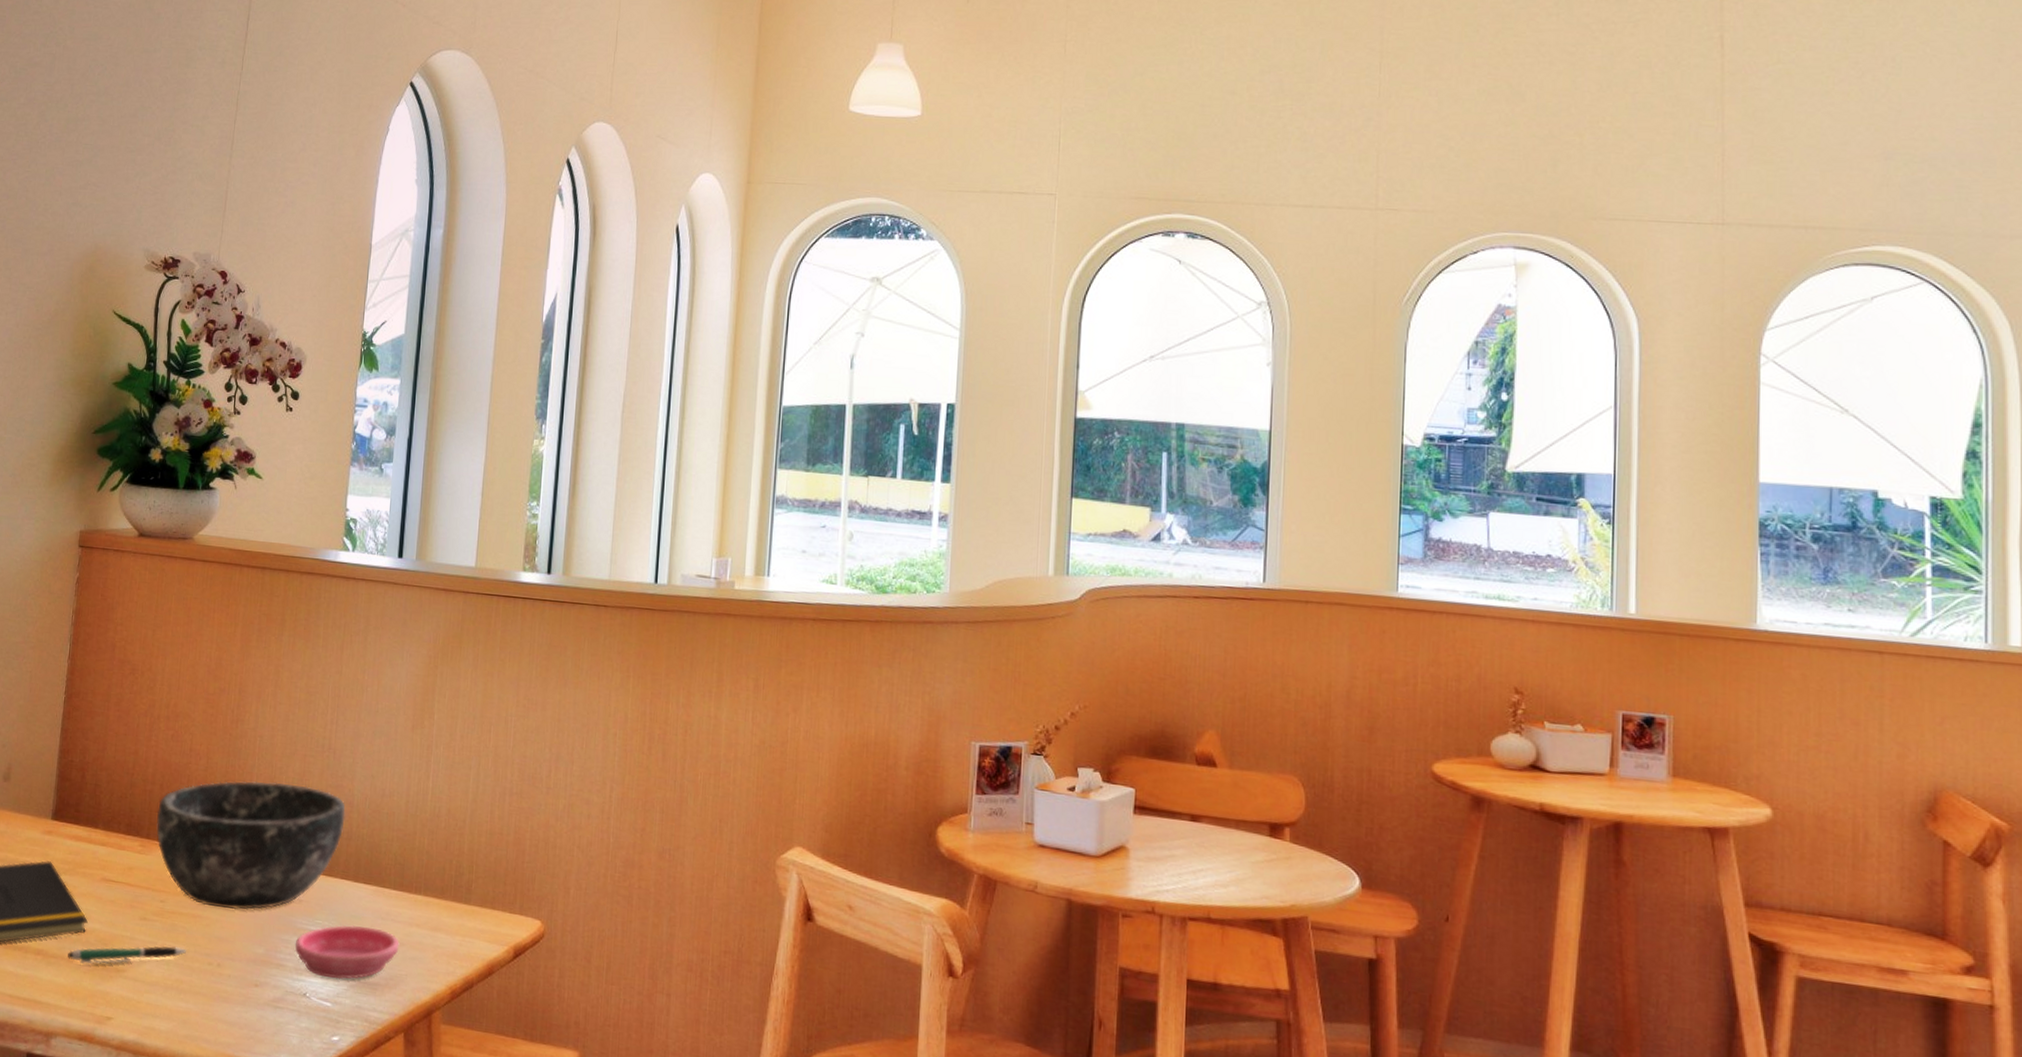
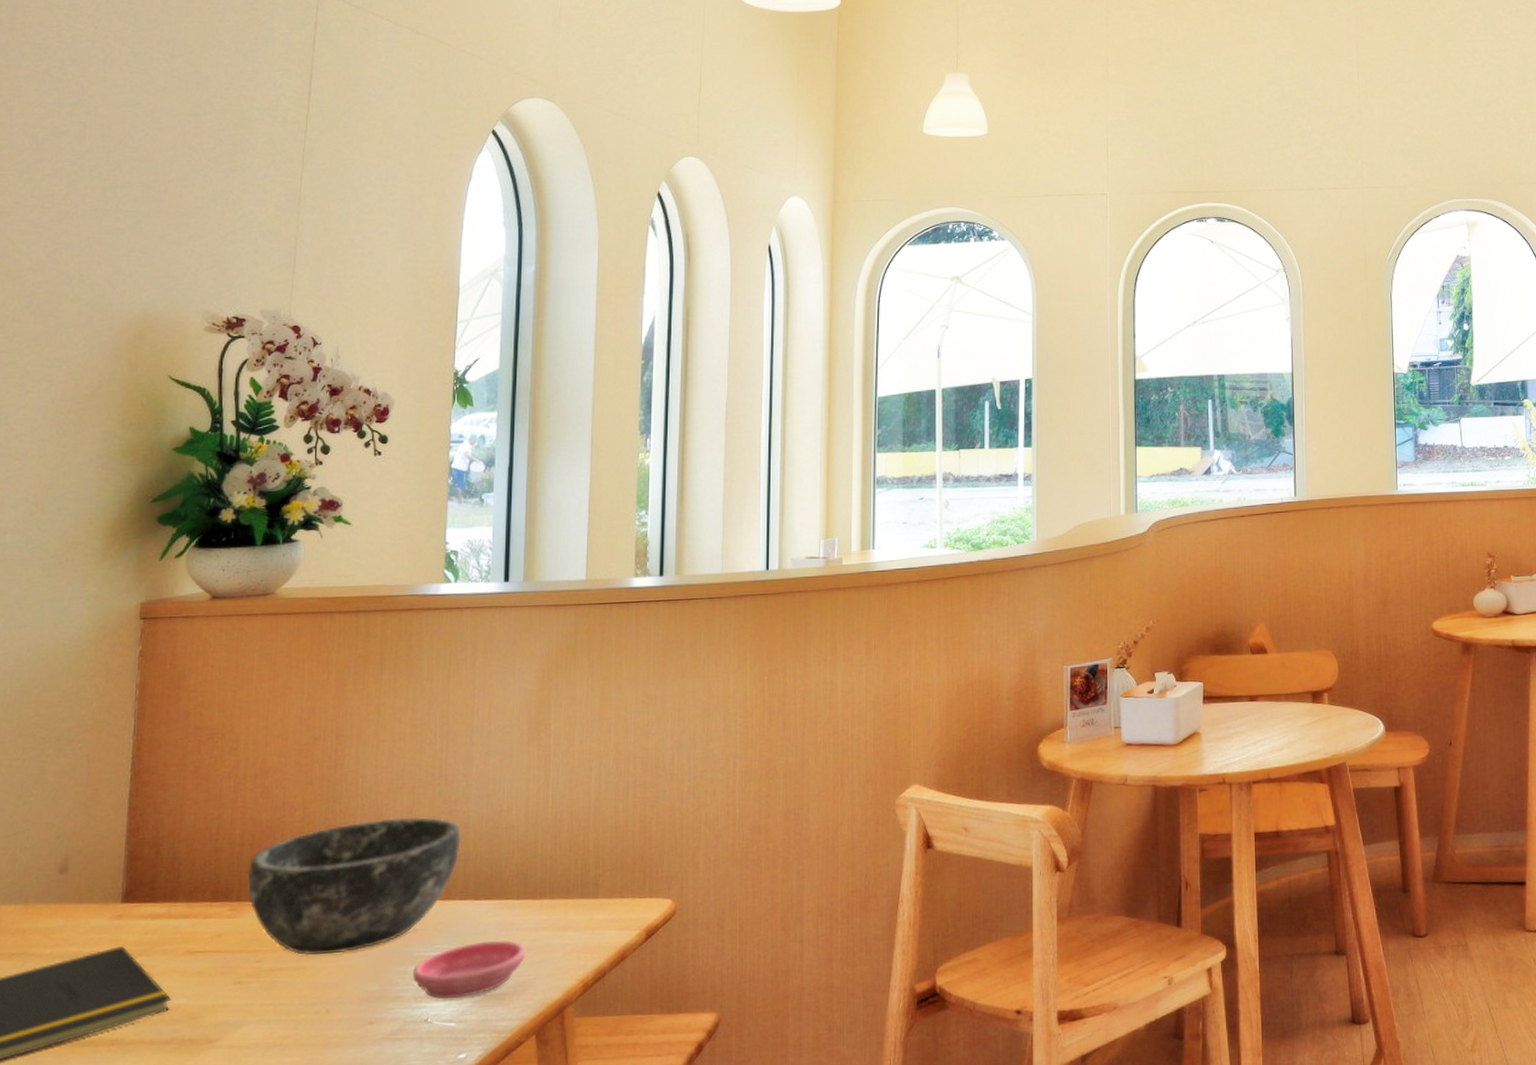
pen: present [68,946,186,965] -> none [148,1003,289,1043]

